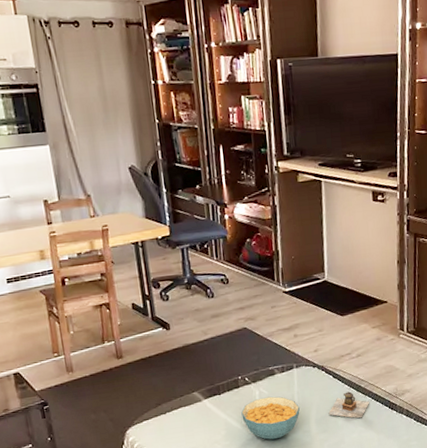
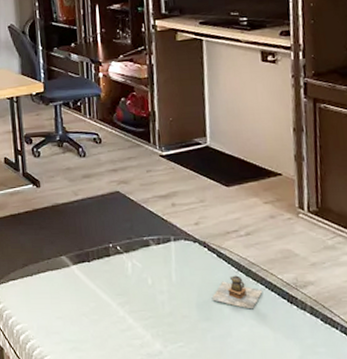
cereal bowl: present [241,396,300,440] -> none [112,270,178,321]

